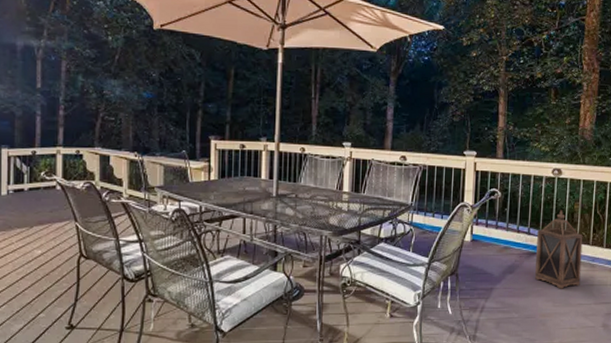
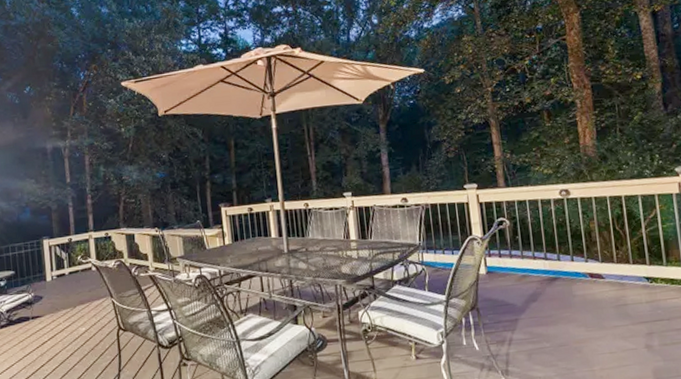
lantern: present [535,210,583,289] -> none [555,230,612,313]

